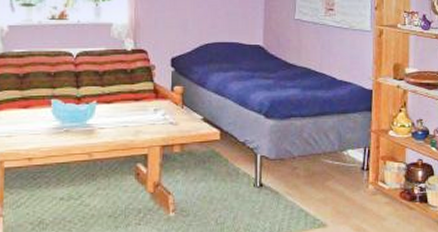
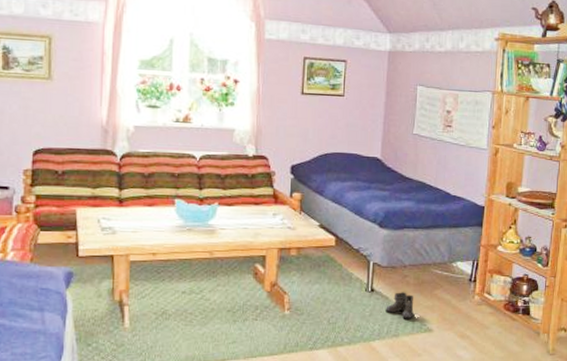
boots: none [276,185,306,215] -> present [385,292,414,319]

